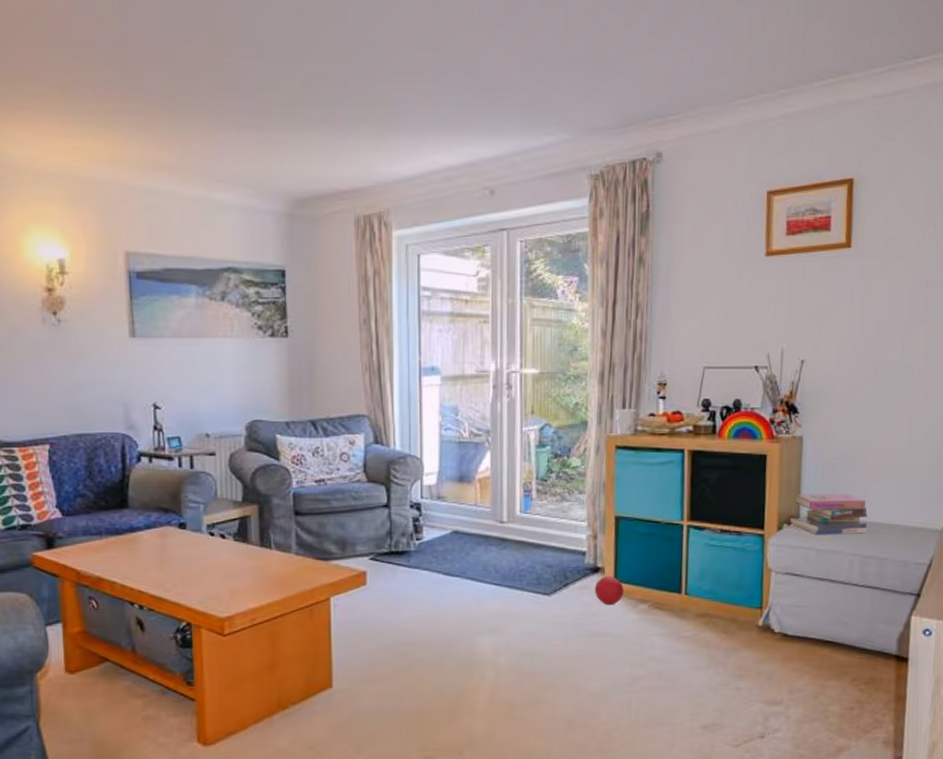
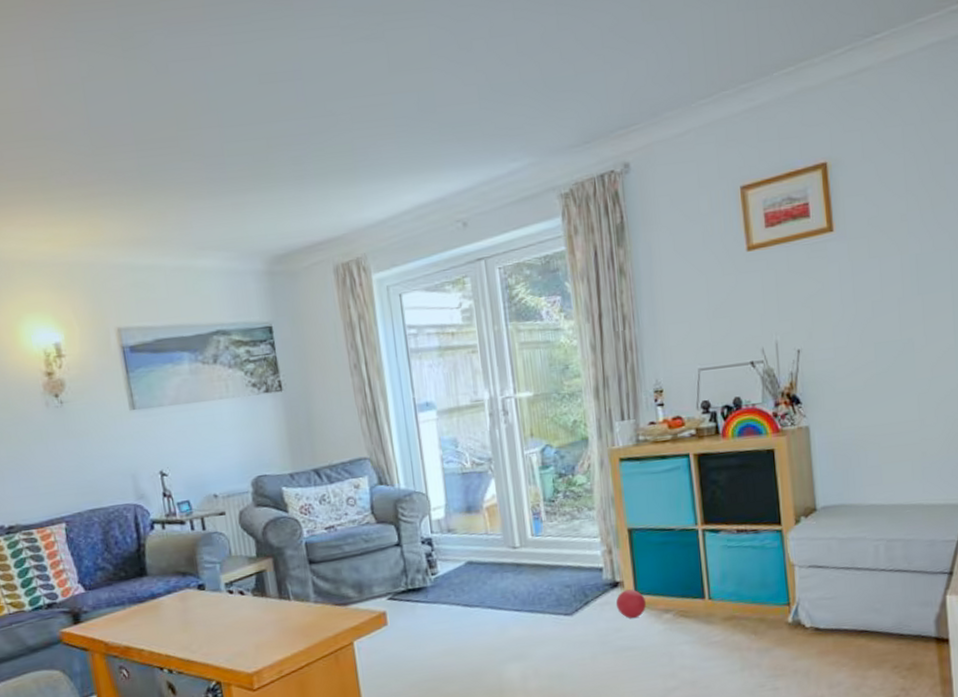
books: present [790,493,868,535] -> none [807,478,889,524]

